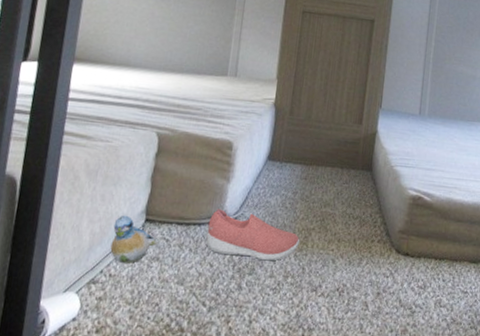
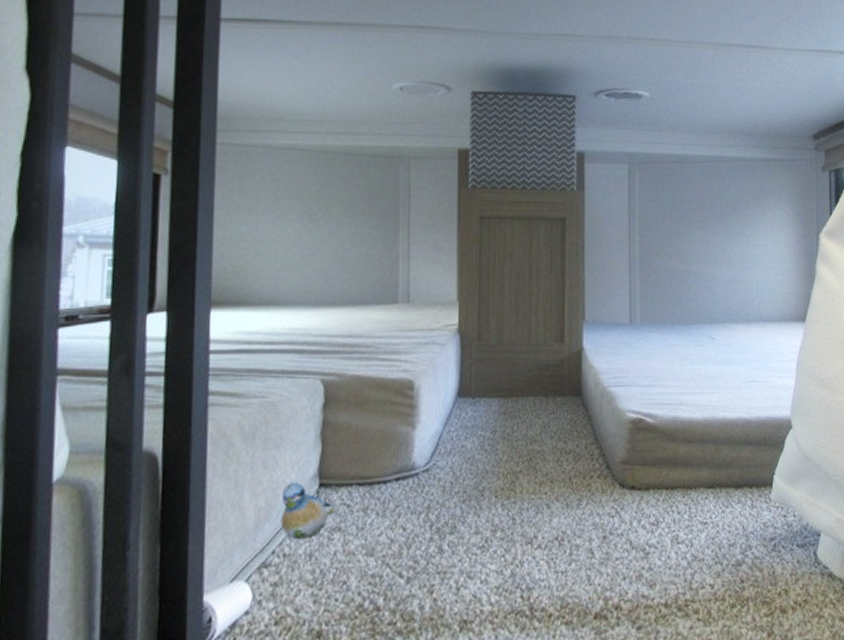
shoe: present [206,209,299,261] -> none [394,461,505,516]

